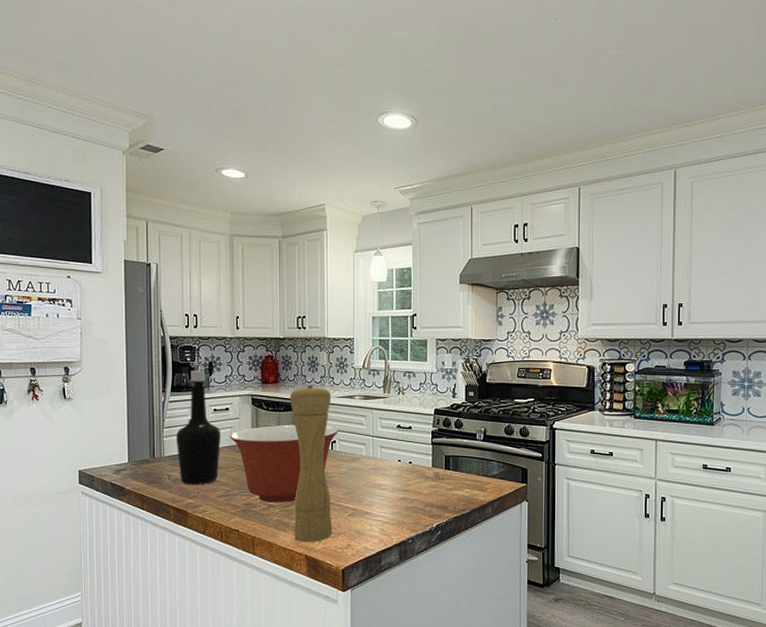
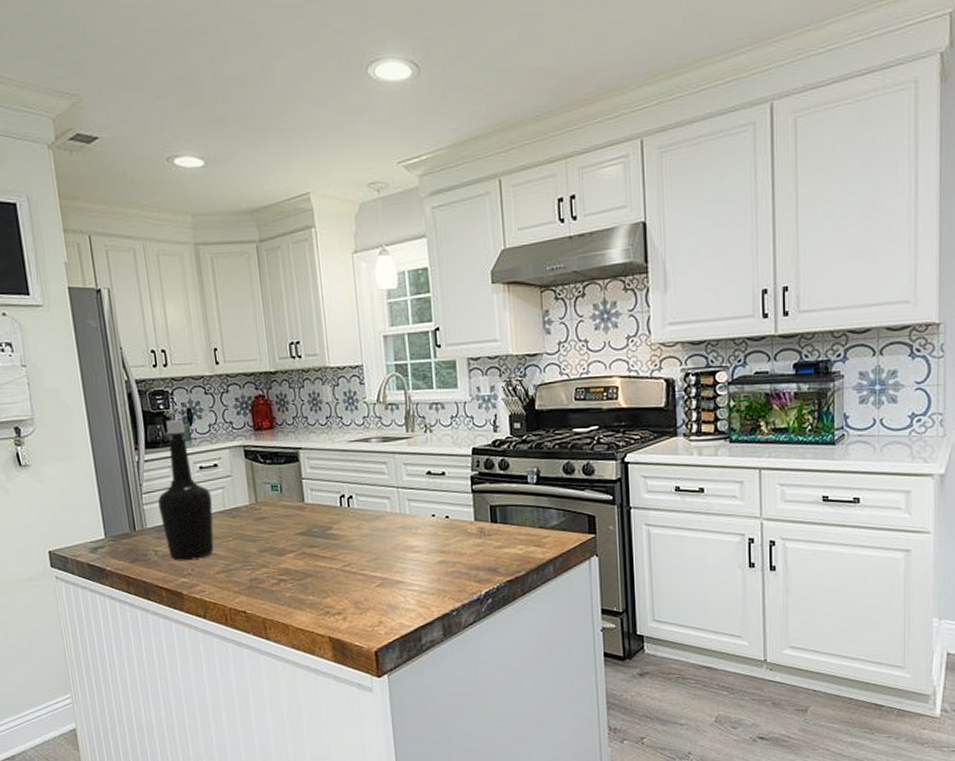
mixing bowl: present [229,424,338,503] -> none [222,478,355,576]
pepper mill: present [290,385,333,543] -> none [290,428,359,622]

